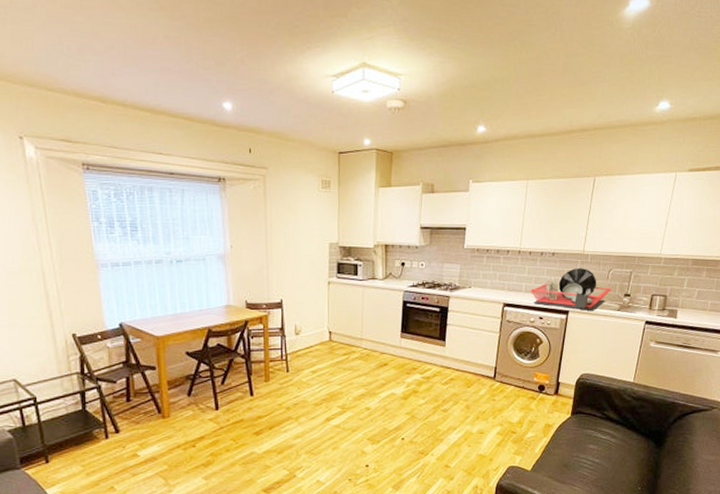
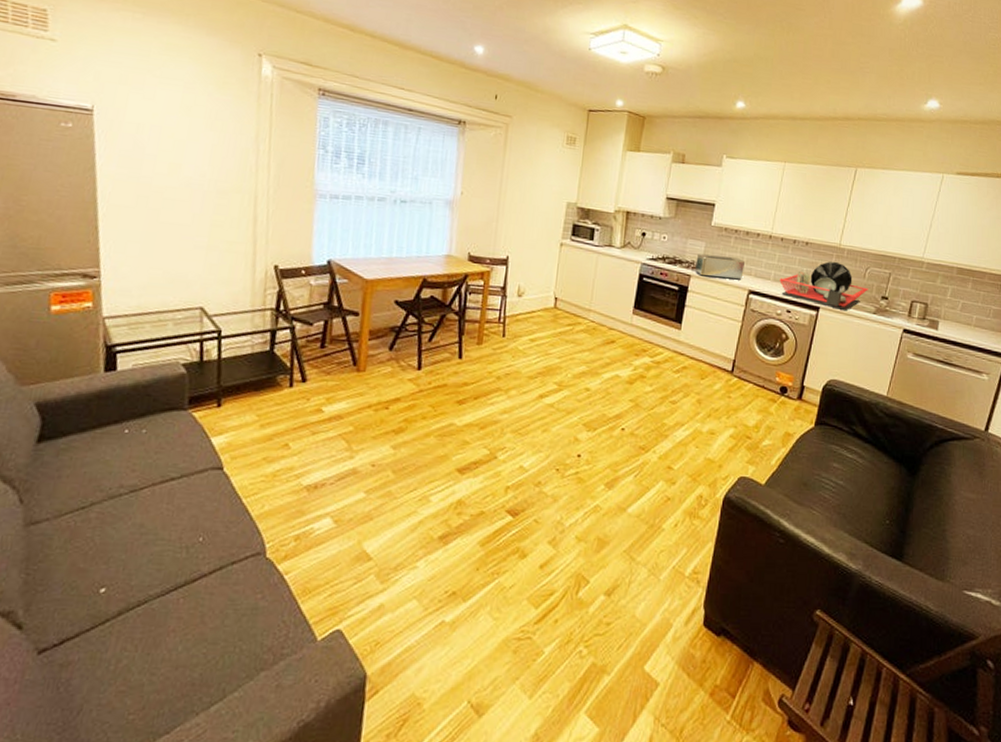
toaster: none [453,274,499,296] -> present [695,254,746,280]

